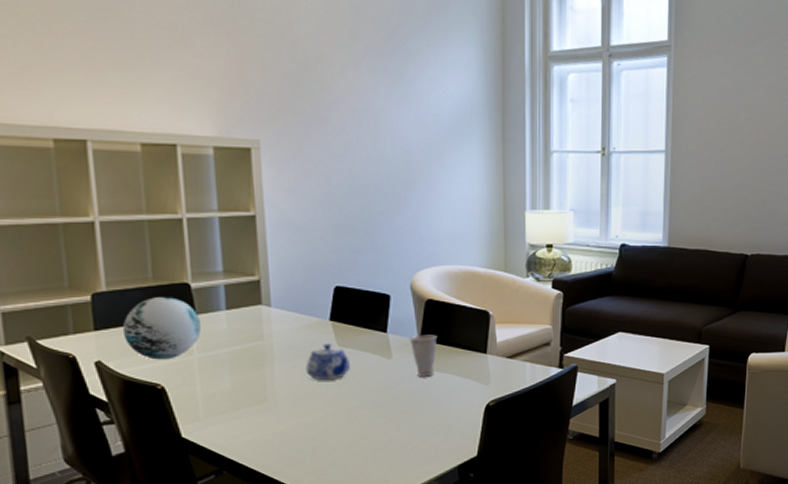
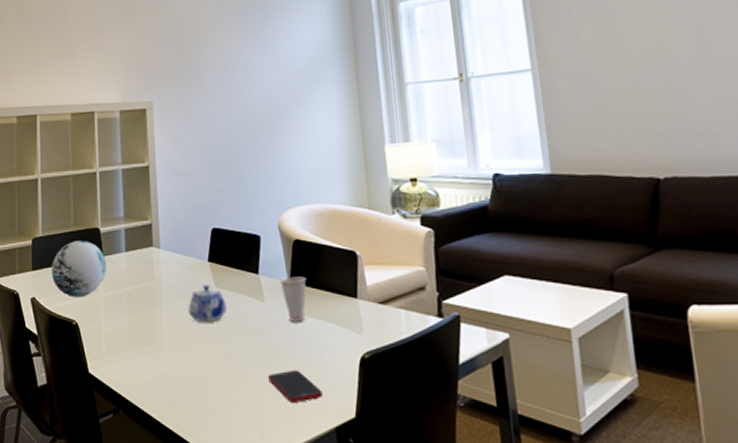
cell phone: none [393,419,447,450] -> present [268,370,323,404]

